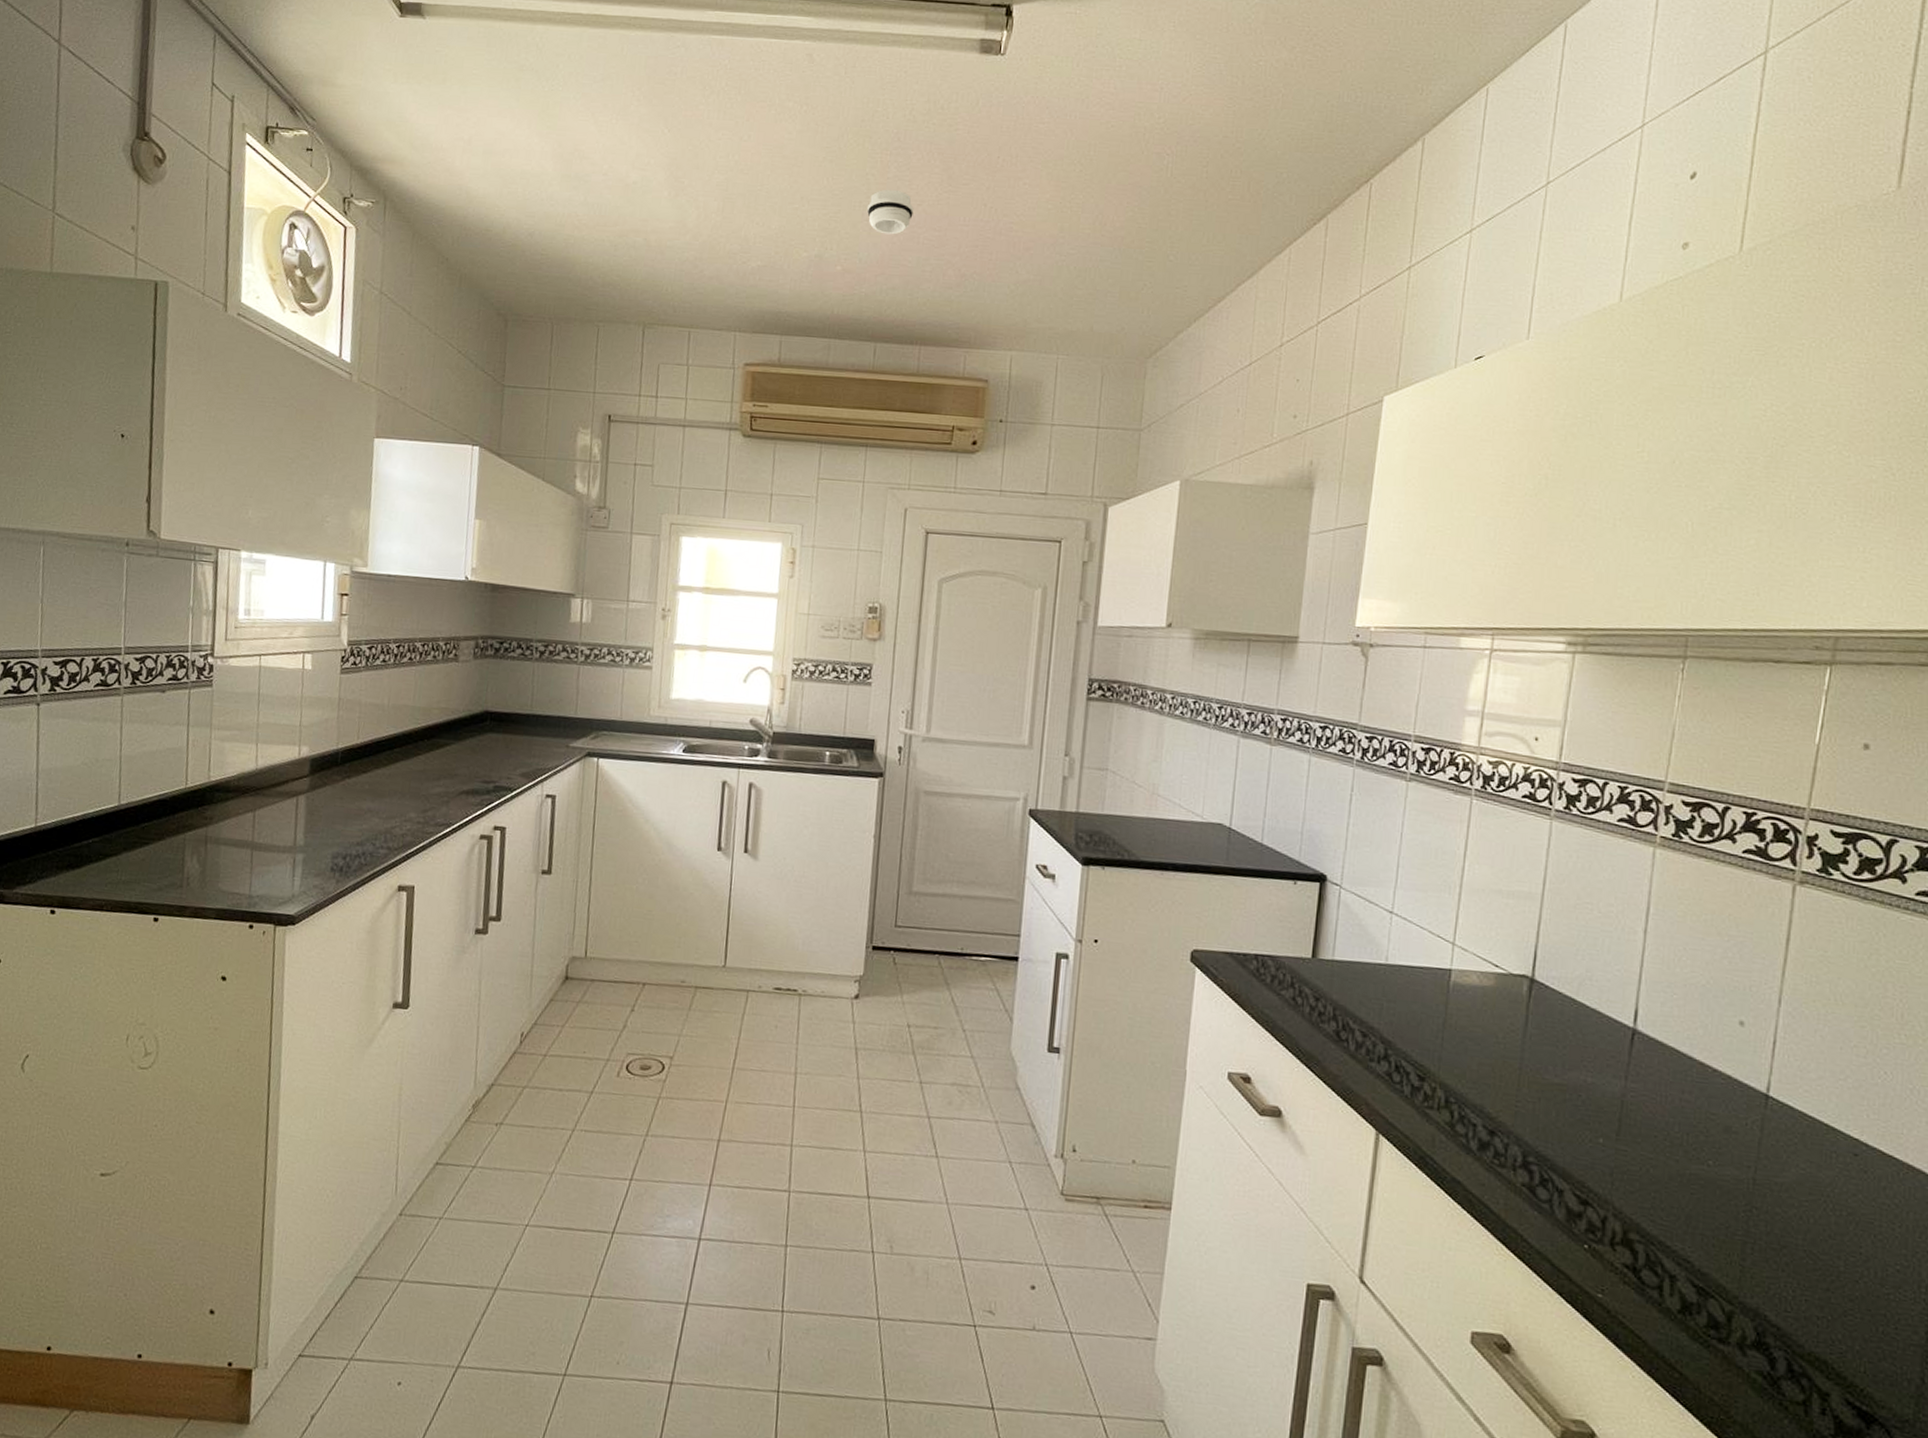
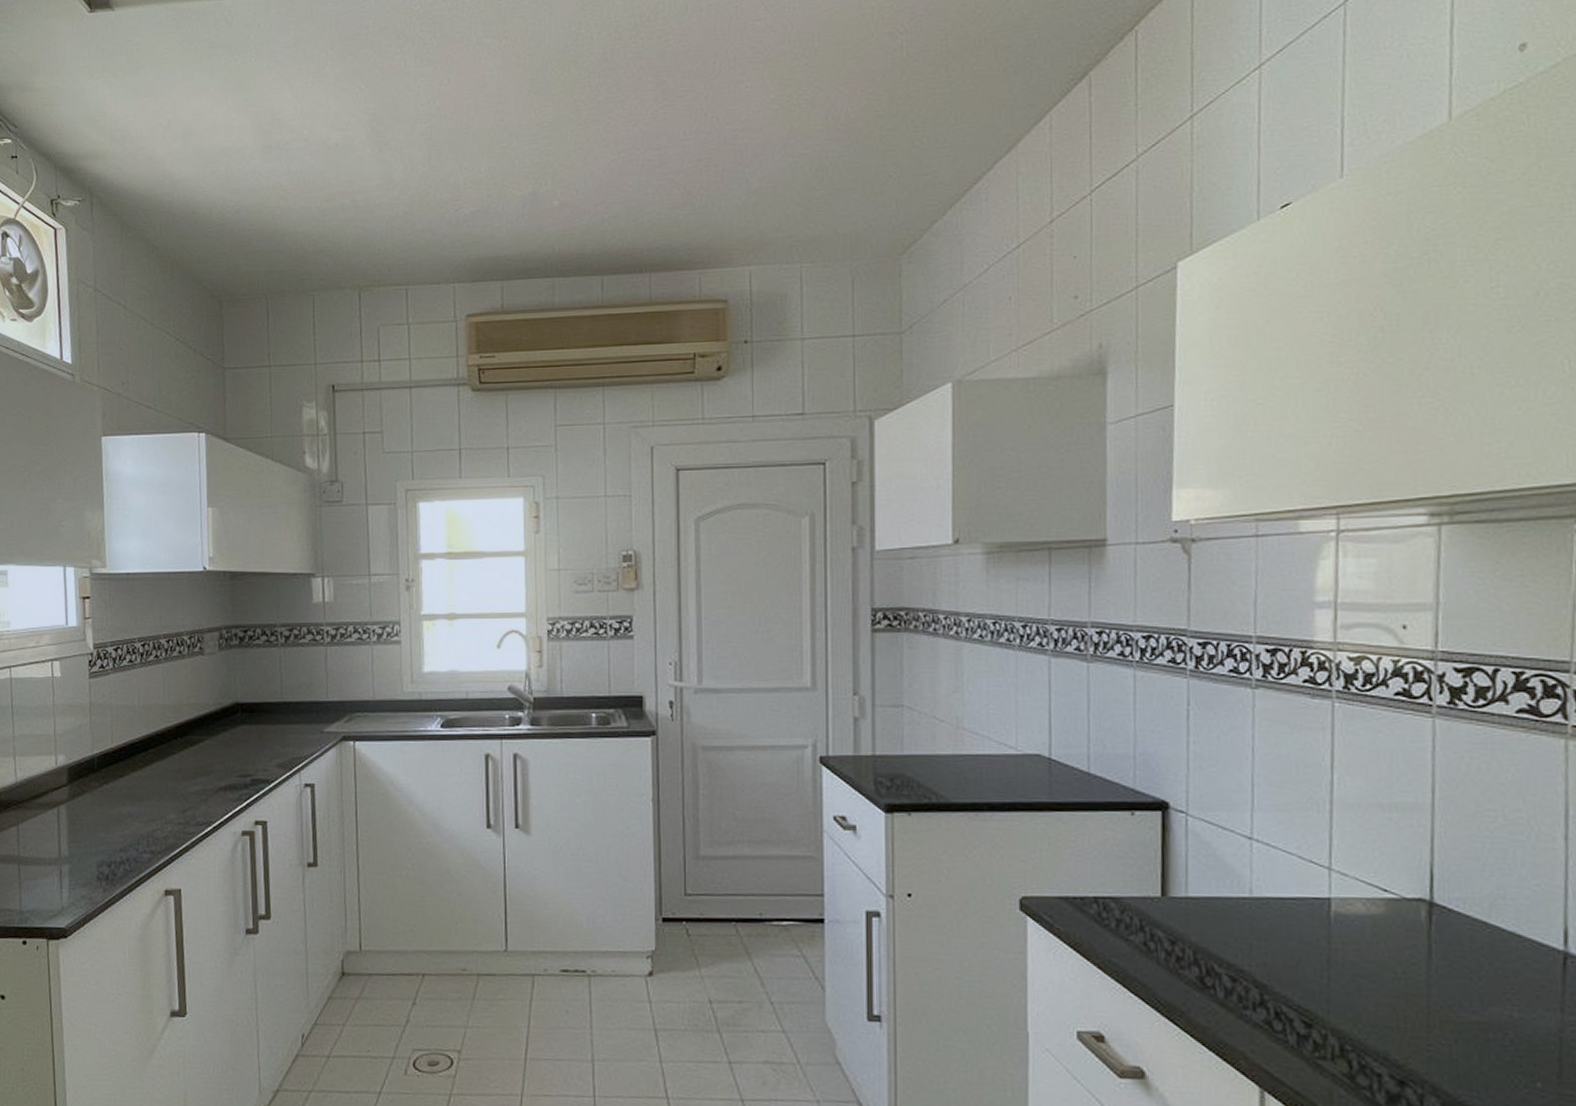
smoke detector: present [866,189,914,235] -> none [579,112,629,161]

